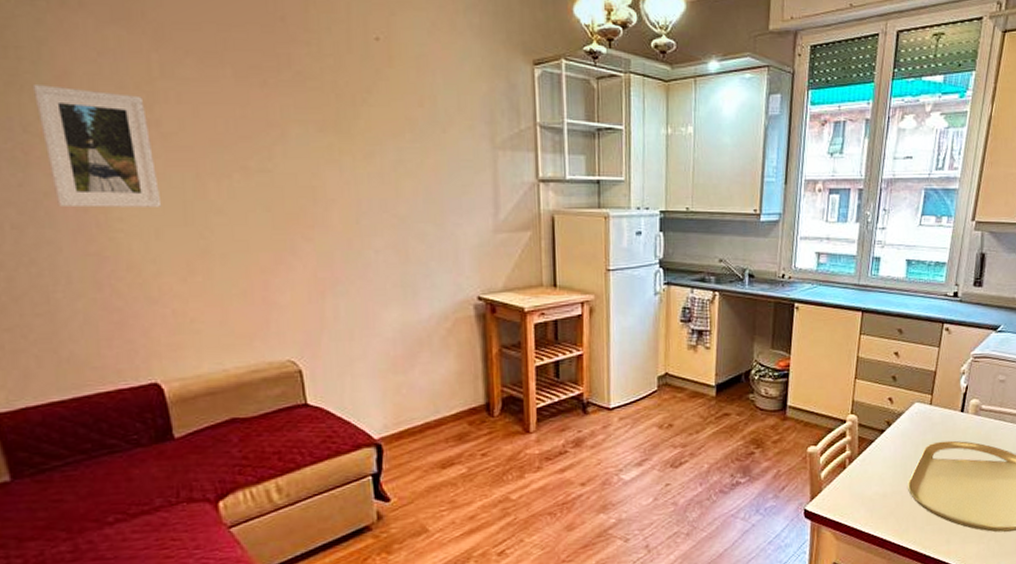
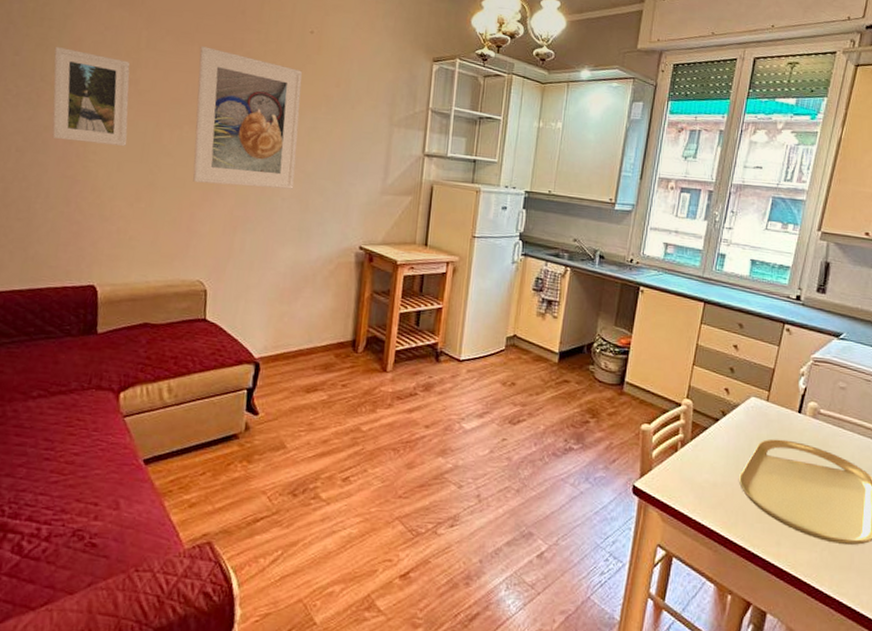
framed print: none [234,68,388,243] -> present [193,46,302,189]

